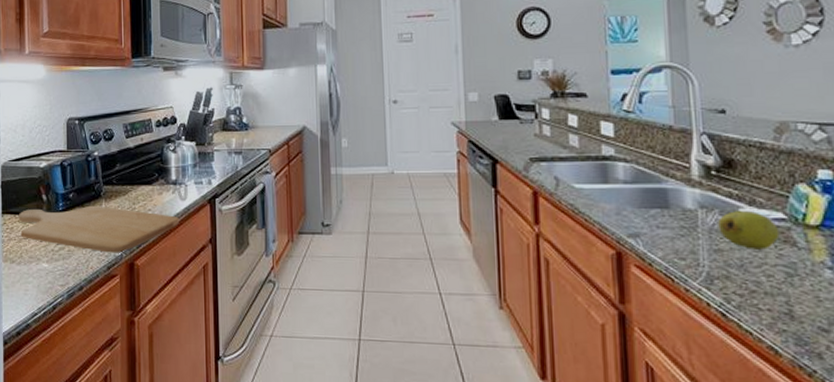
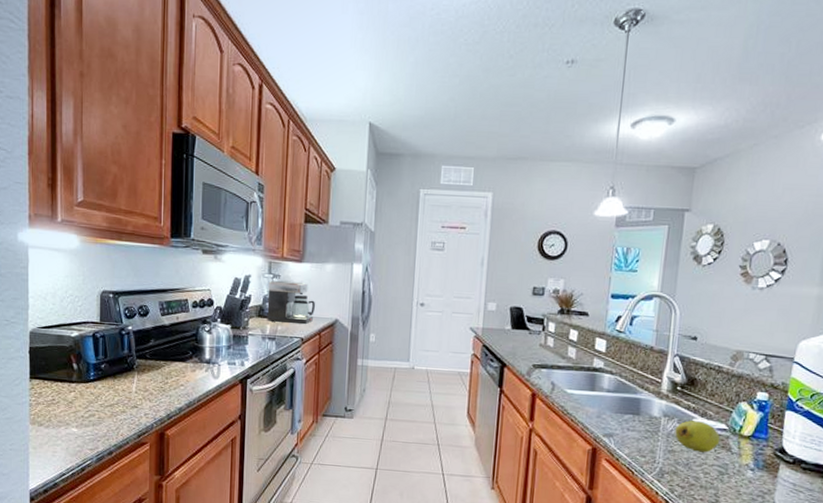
chopping board: present [19,205,180,253] -> none [48,376,212,423]
coffee maker: none [231,90,280,134] -> present [267,280,315,324]

